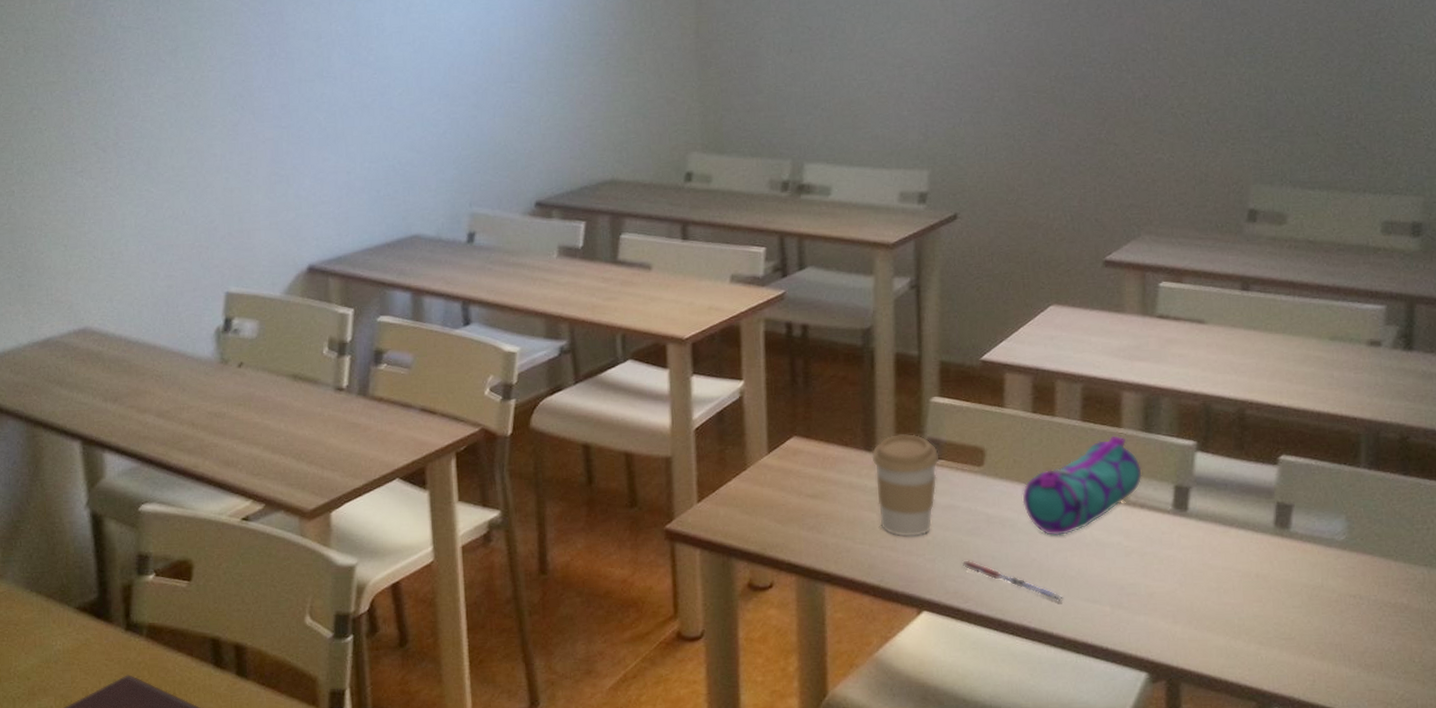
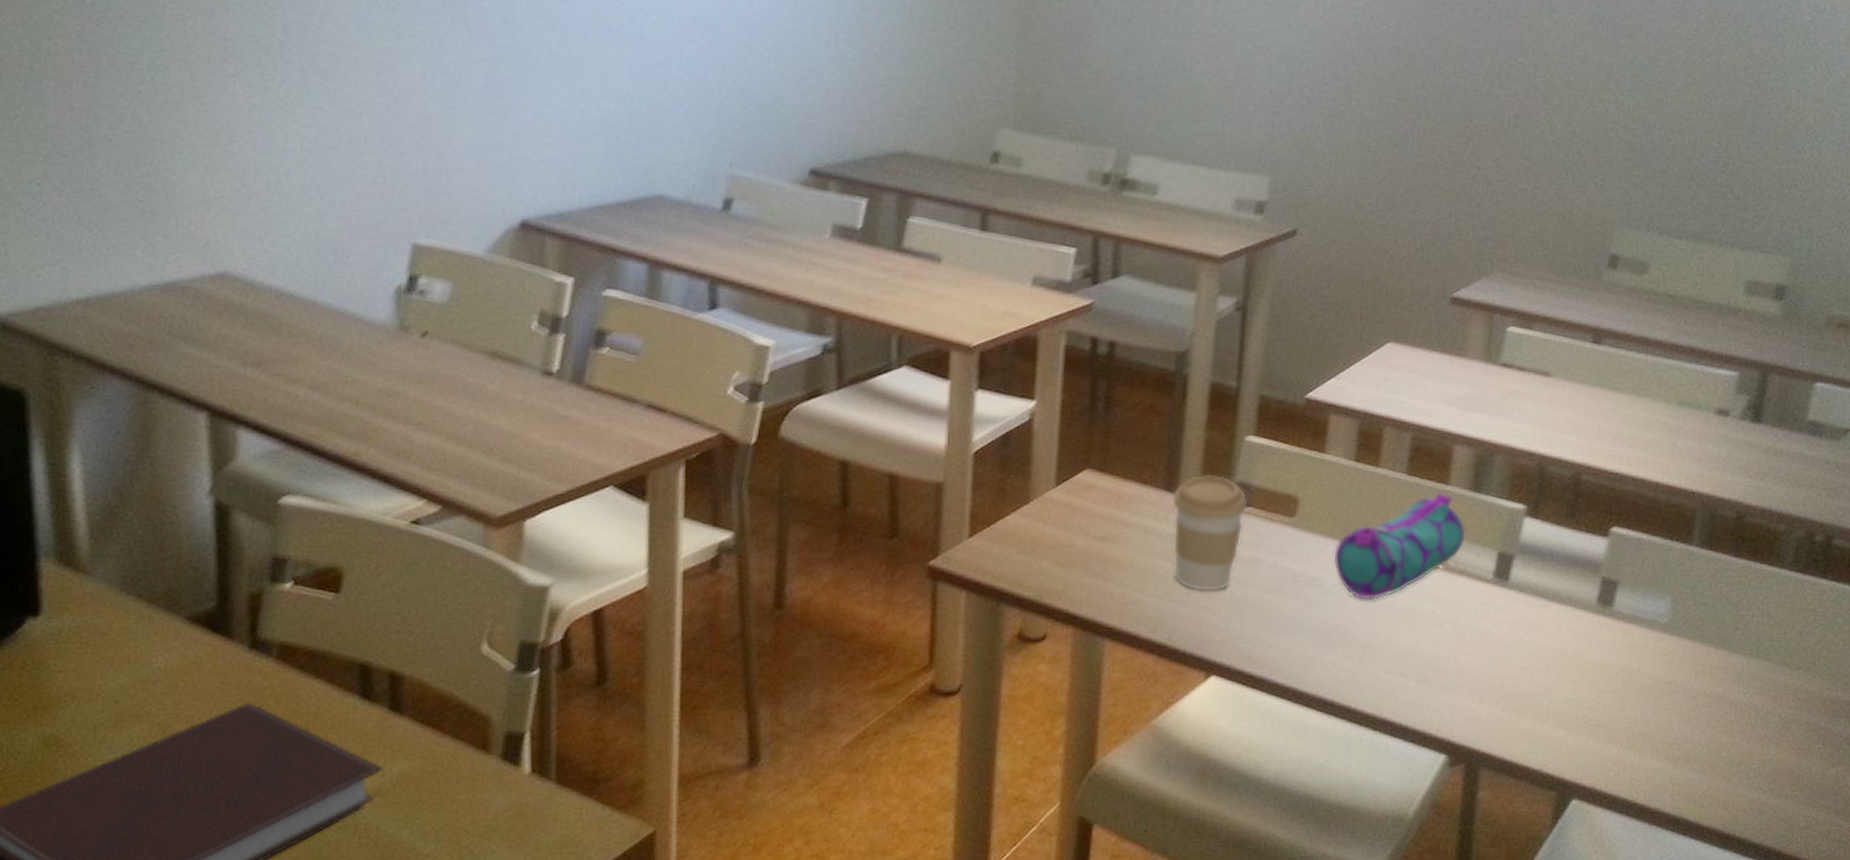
pen: present [961,560,1064,601] -> none [1260,621,1367,672]

